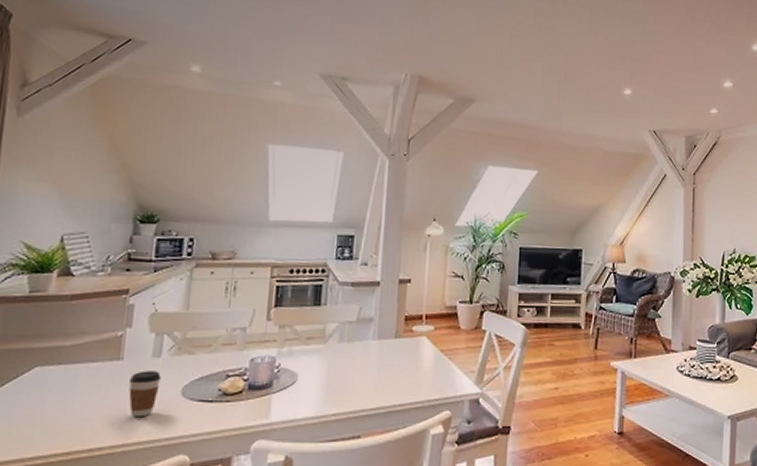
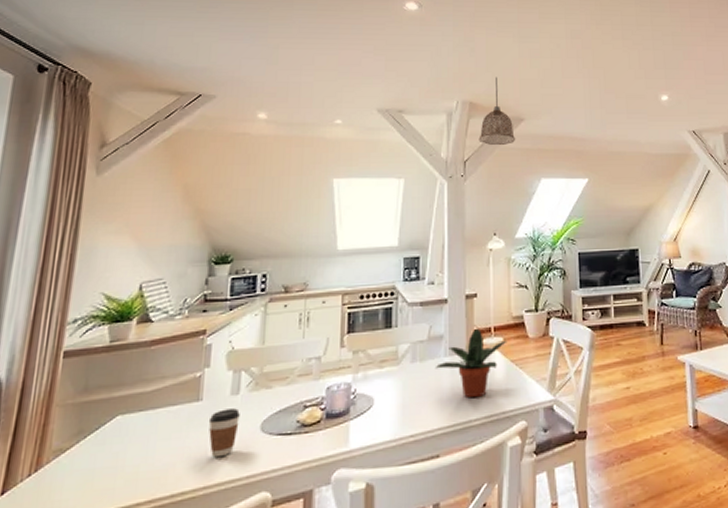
potted plant: none [362,314,438,384] -> present [435,328,508,398]
pendant lamp: none [425,51,466,126] -> present [478,77,516,145]

